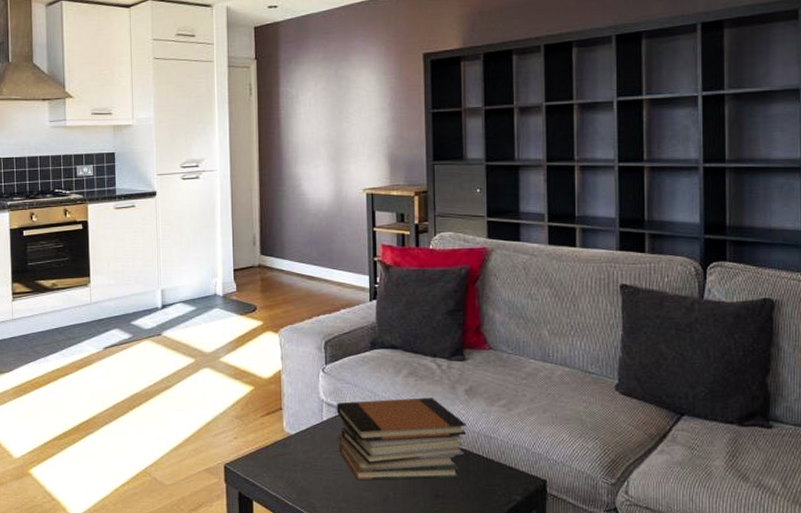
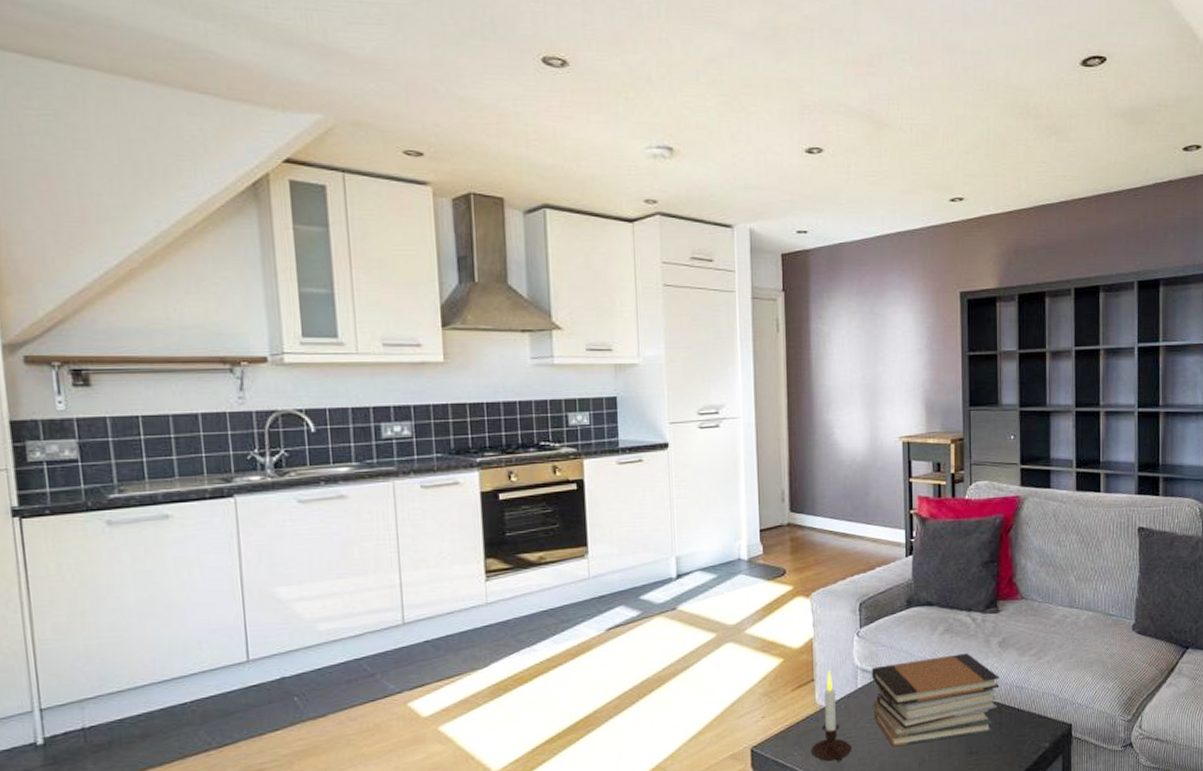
candle: none [279,401,318,488] -> present [811,670,852,762]

